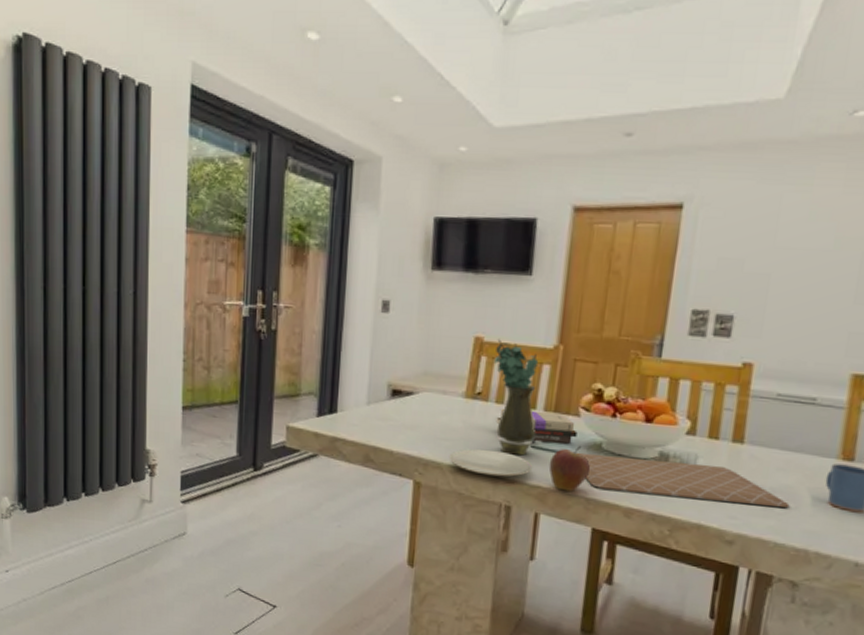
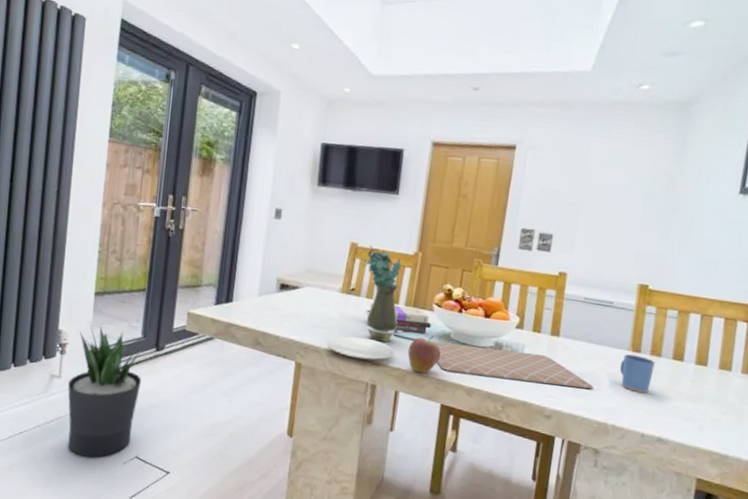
planter: none [160,440,240,590] -> present [68,322,142,458]

